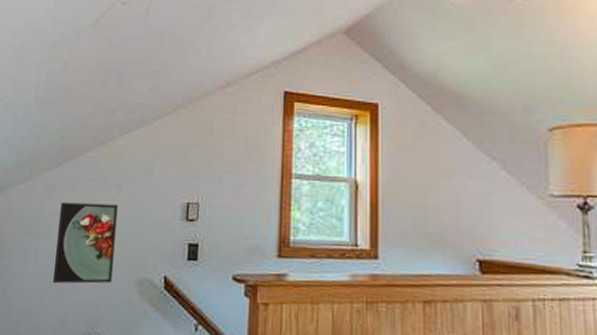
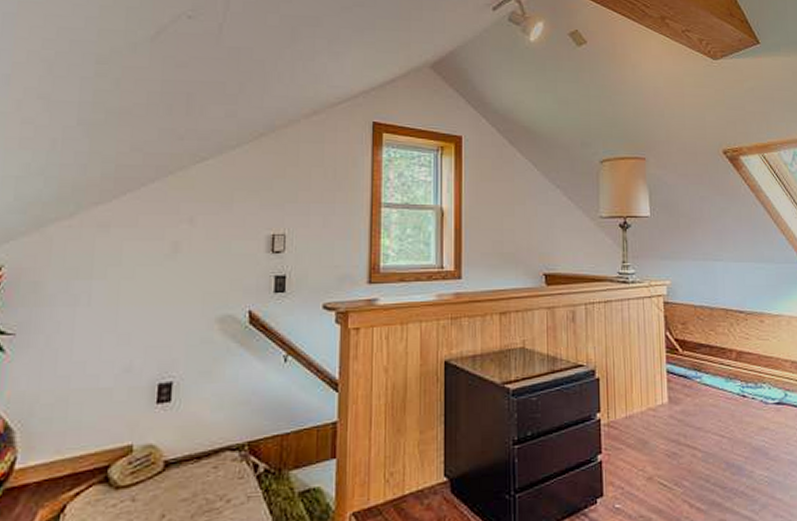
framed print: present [52,202,118,284] -> none [112,239,192,330]

